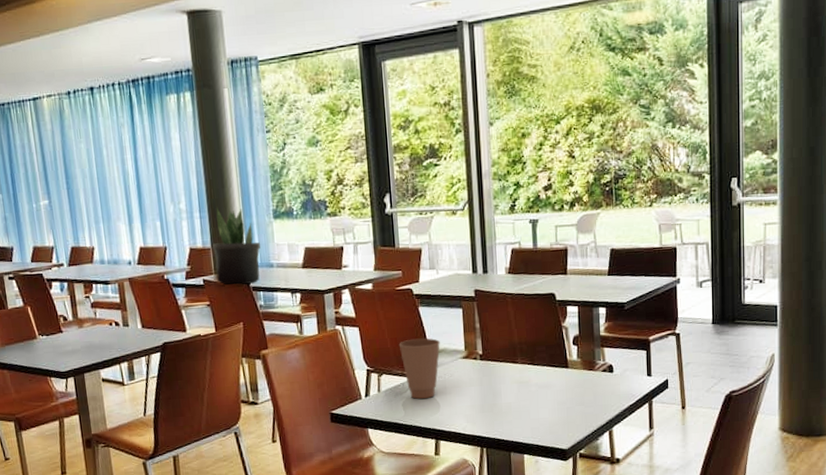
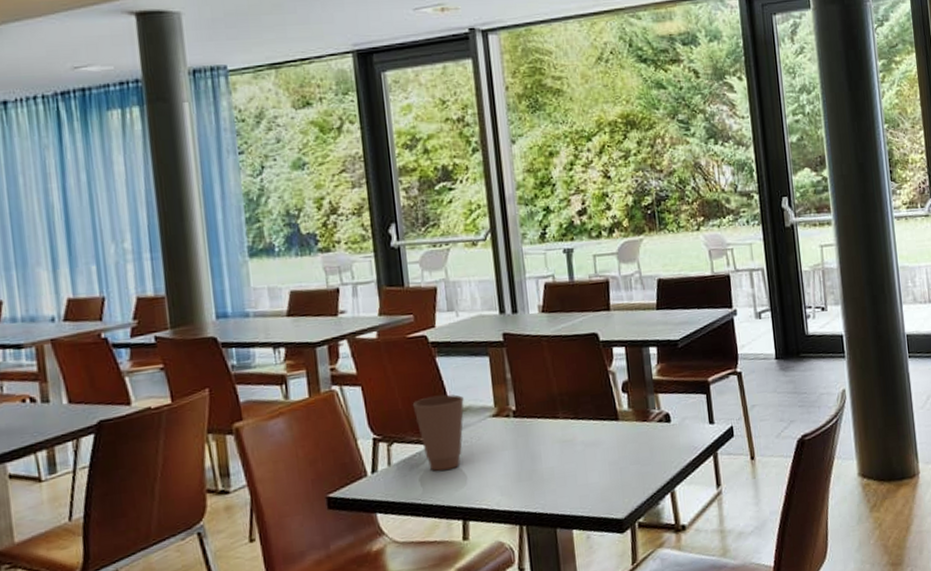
planter: present [212,207,261,285] -> none [168,245,233,342]

